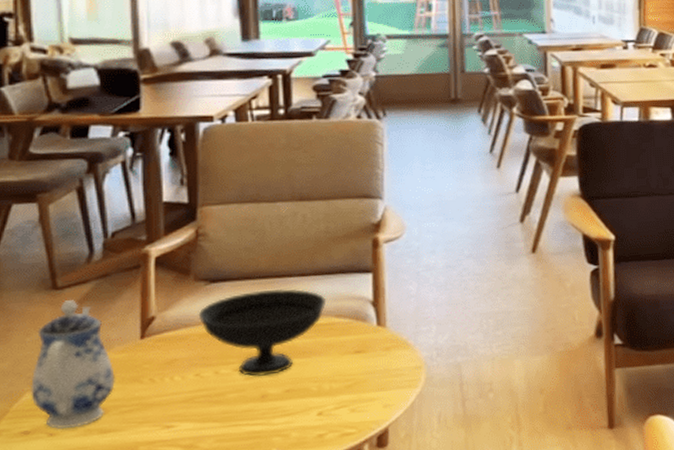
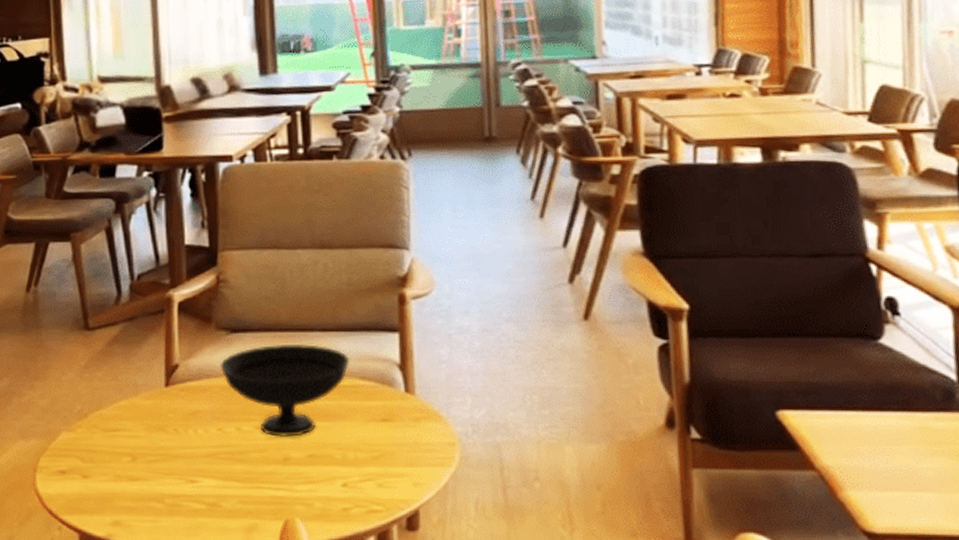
teapot: present [31,300,116,430] -> none [66,342,143,473]

